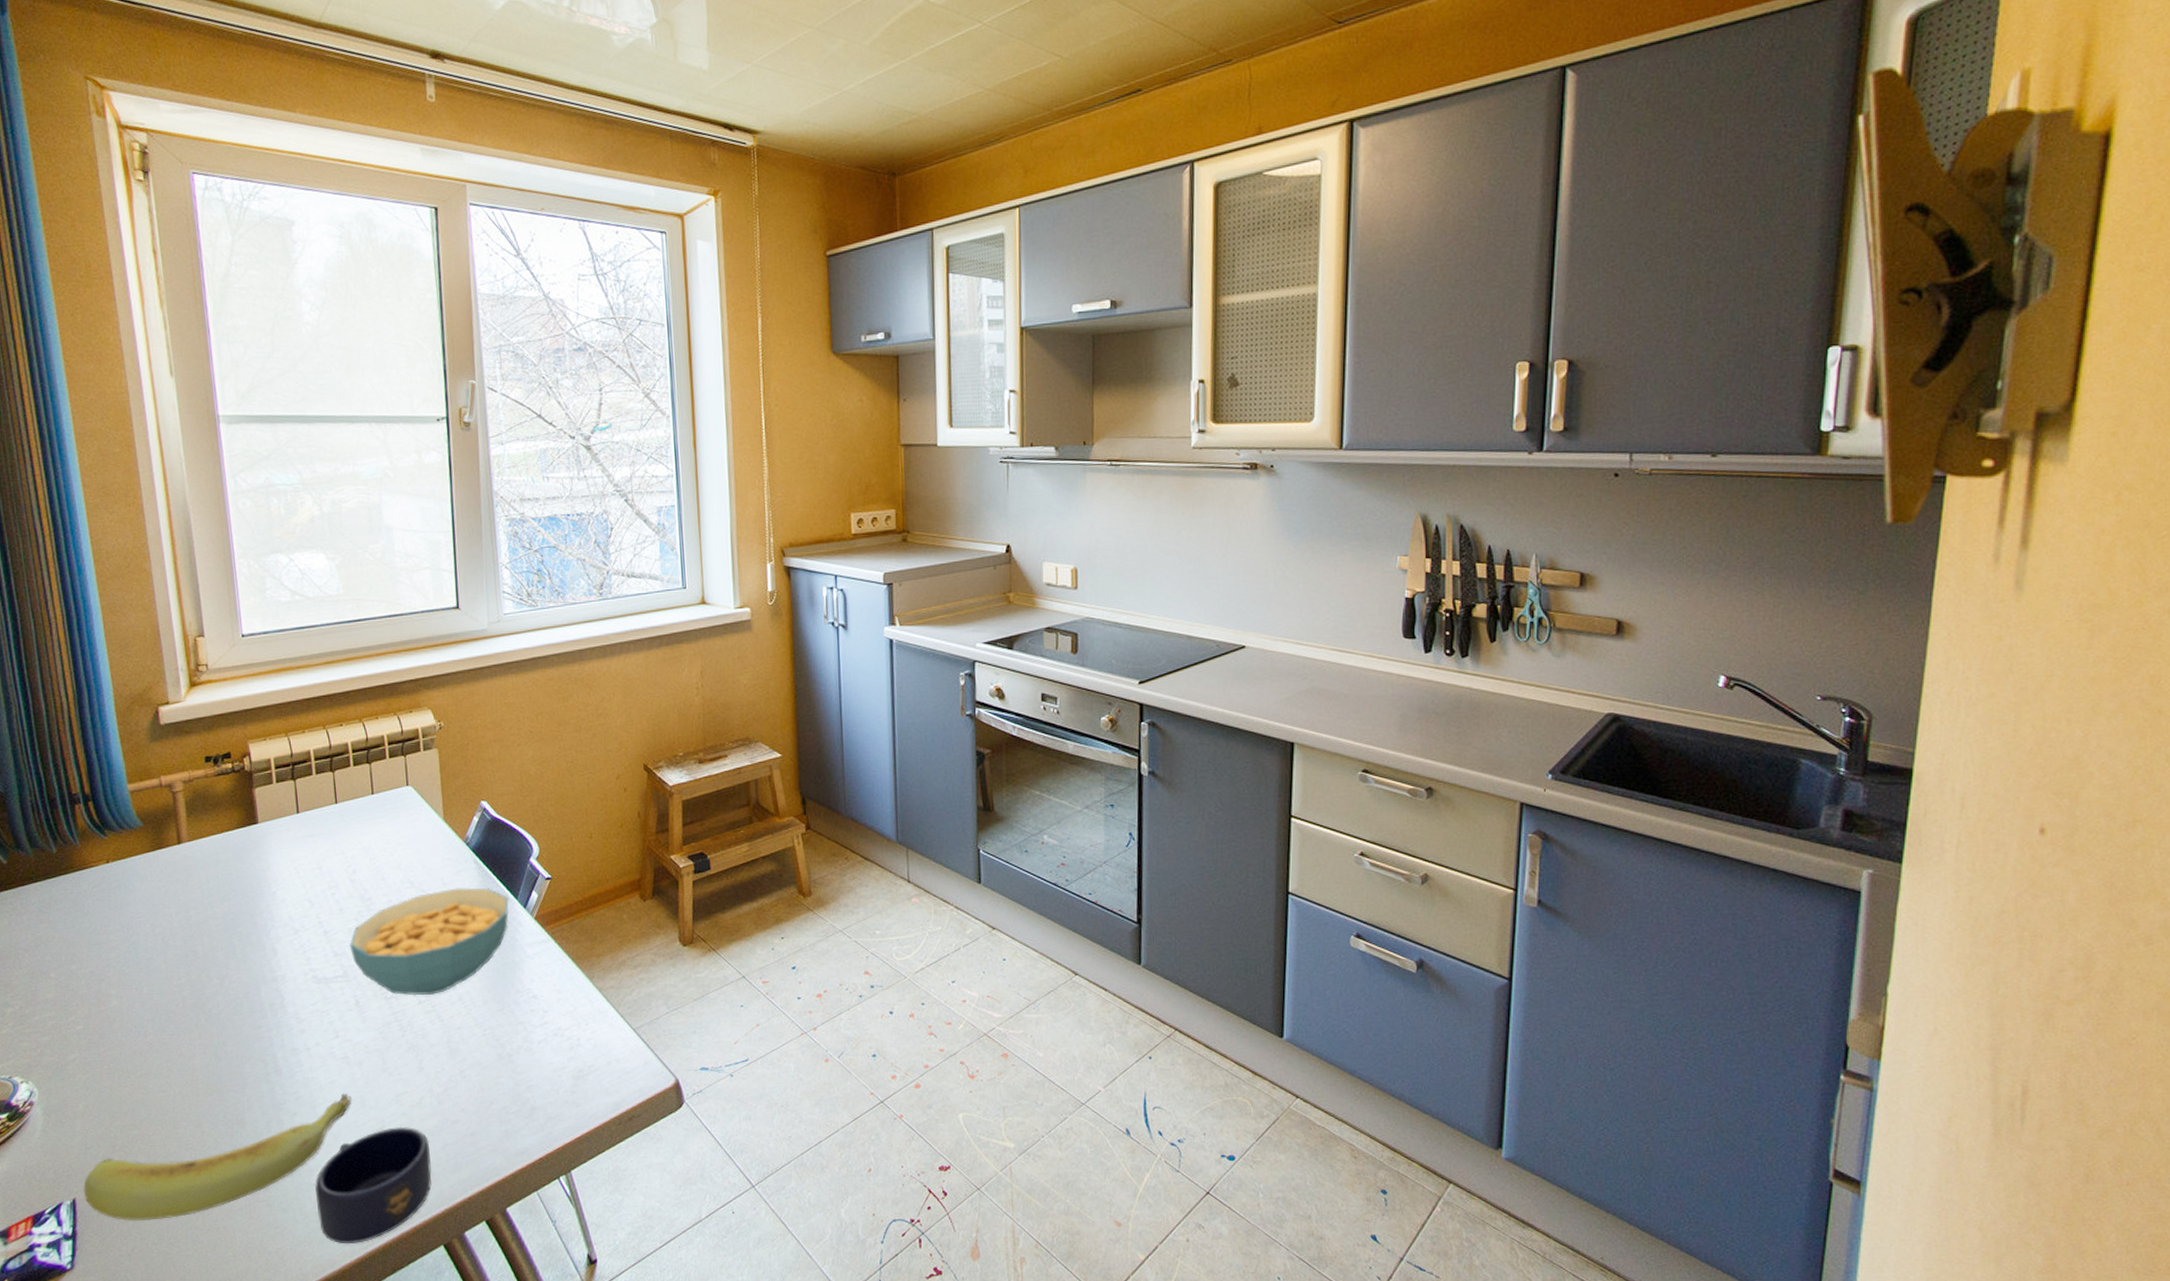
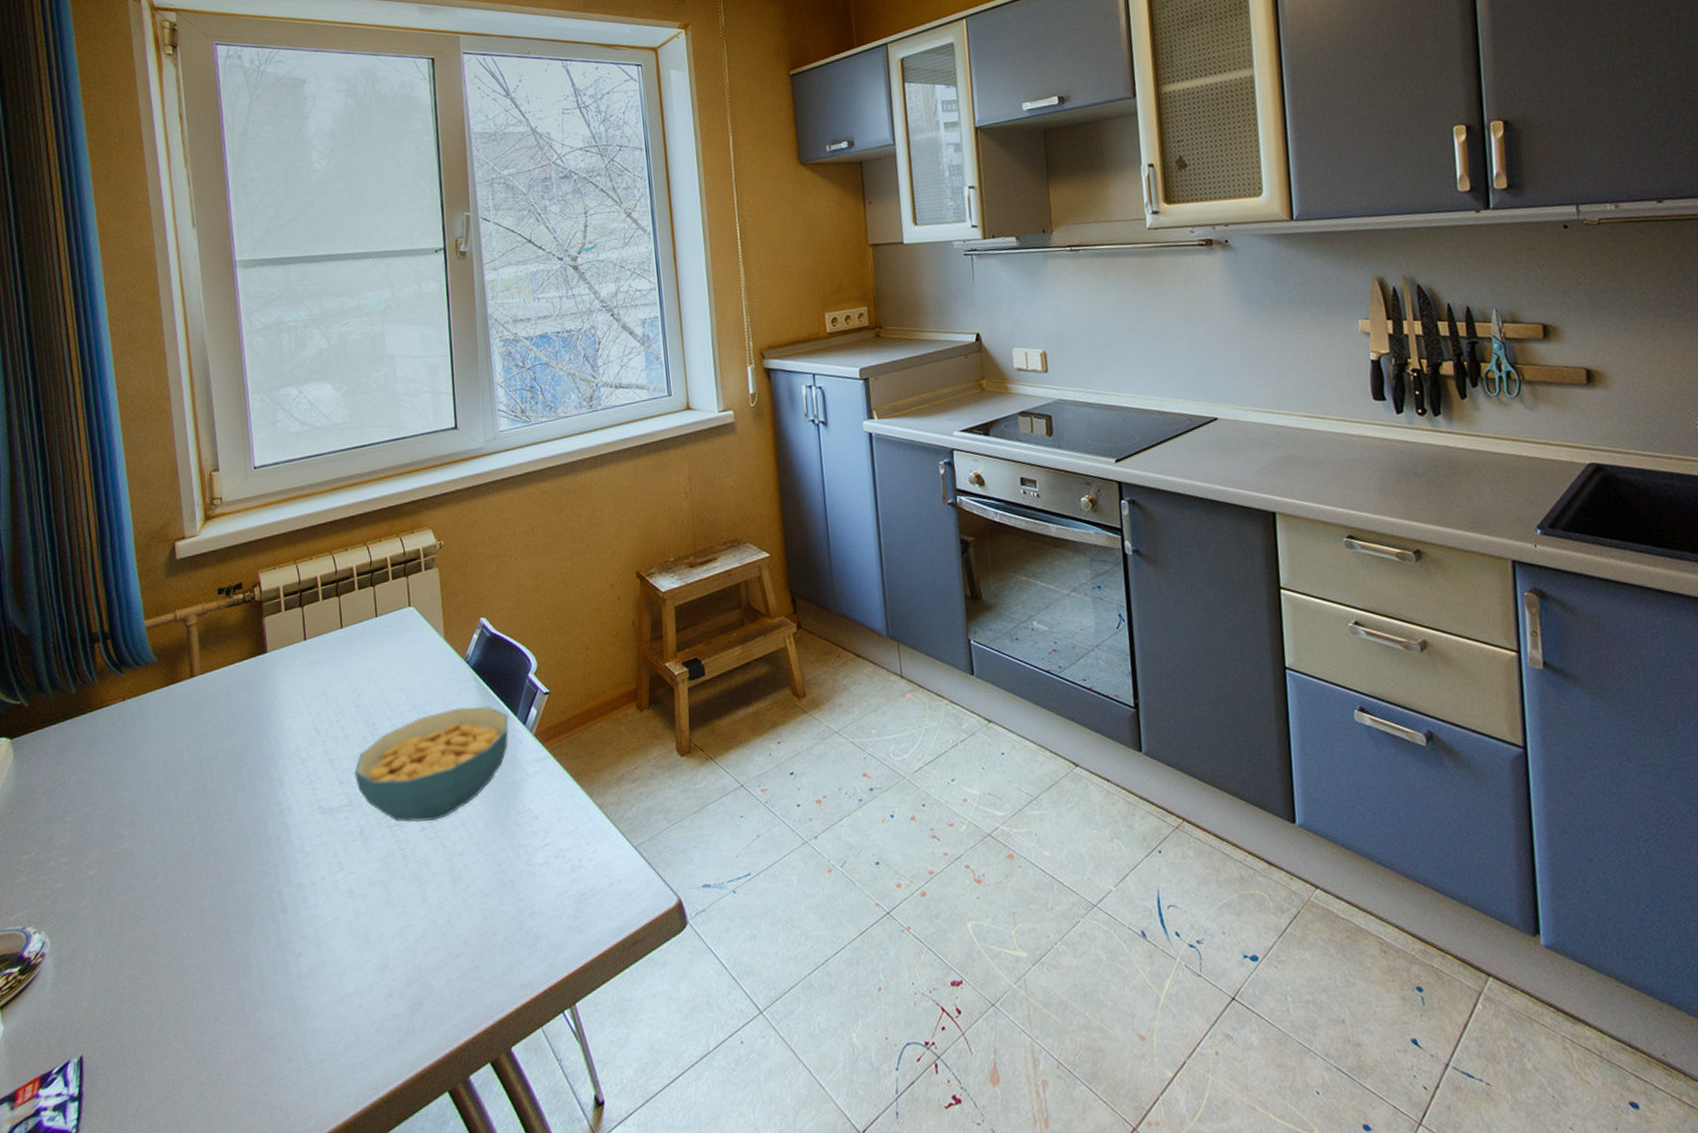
banana: present [83,1093,352,1221] -> none [91,929,356,1079]
mug: present [315,1126,432,1244] -> none [319,962,436,1095]

